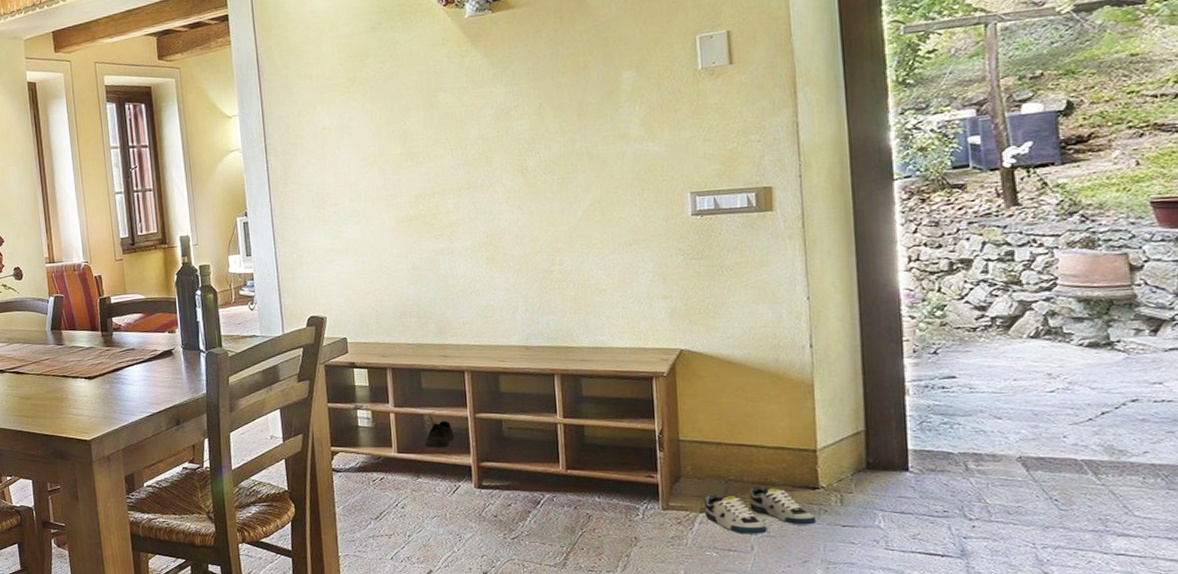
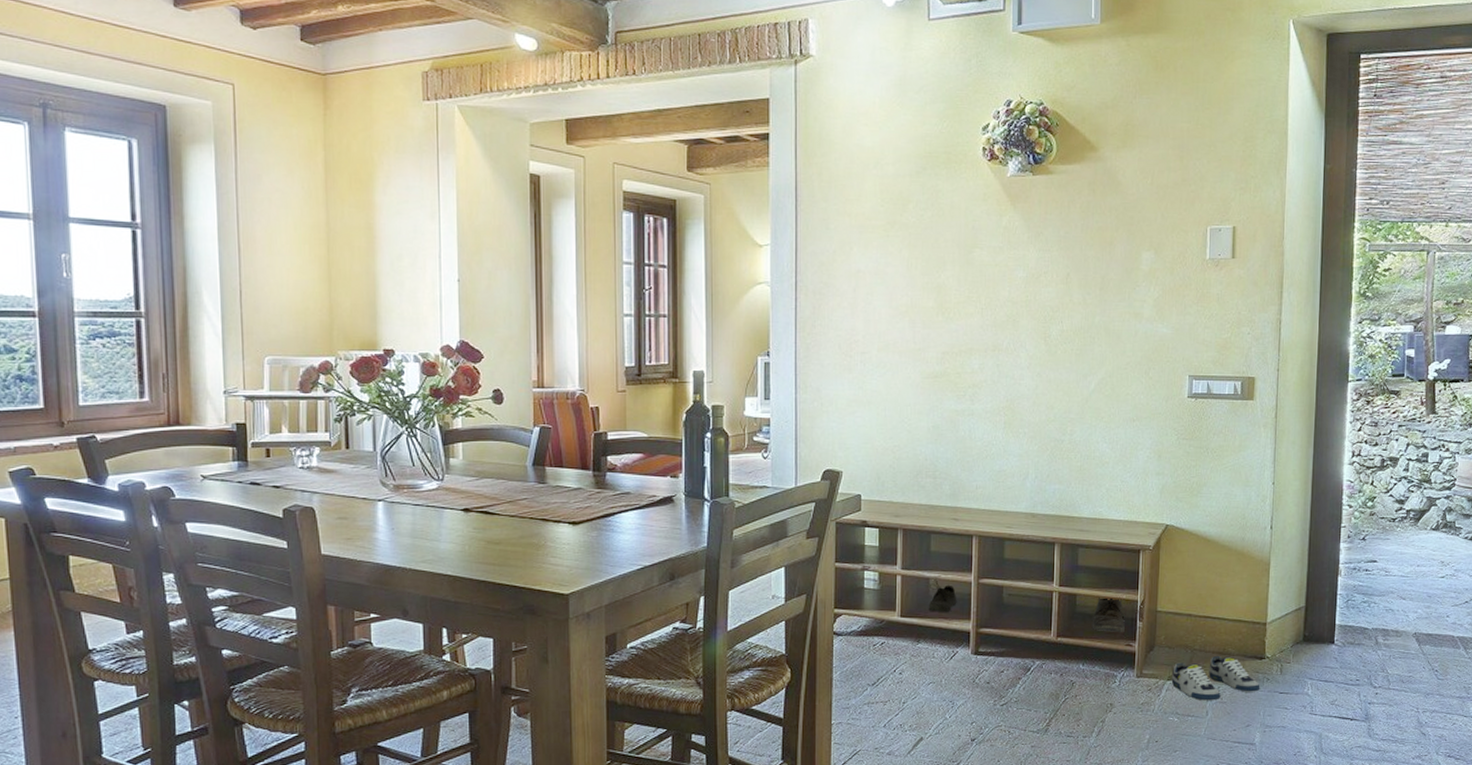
shoe: none [604,427,643,464] -> present [1091,596,1125,633]

